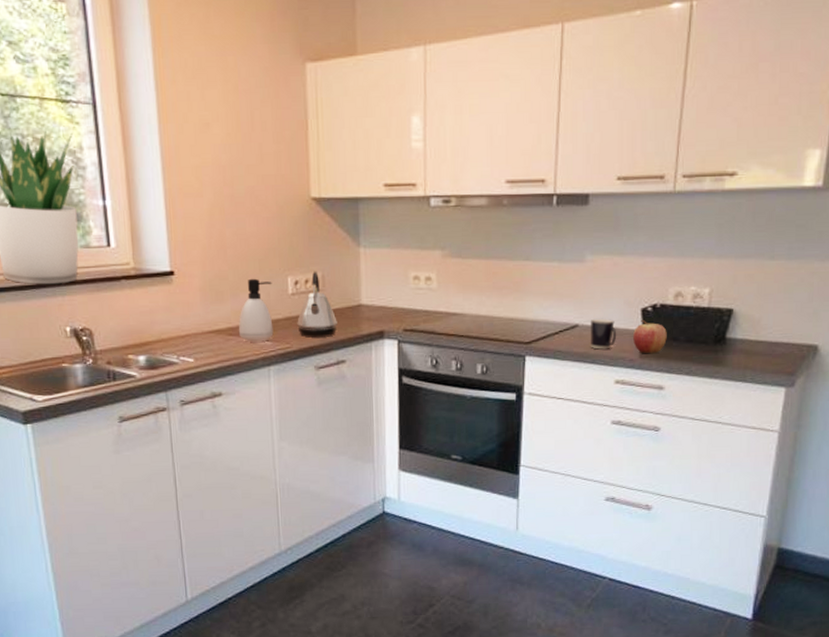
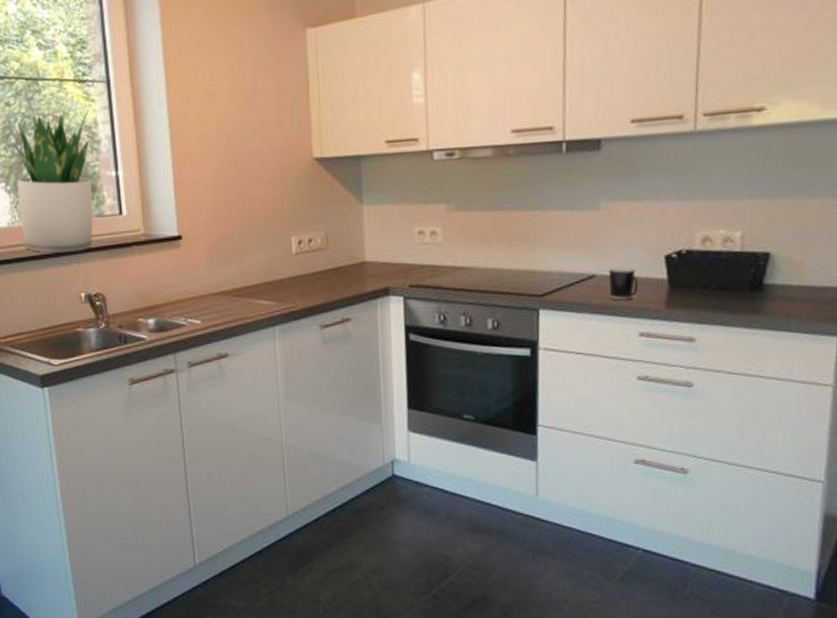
soap dispenser: present [238,278,274,343] -> none [243,239,278,304]
kettle: present [297,271,337,338] -> none [301,230,342,297]
fruit: present [633,320,667,354] -> none [657,268,696,304]

